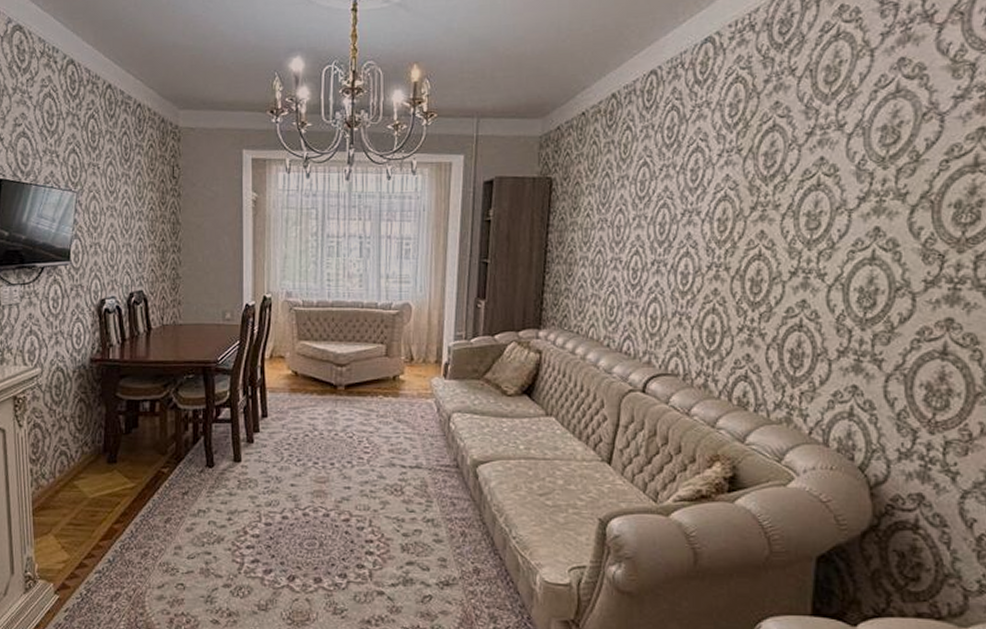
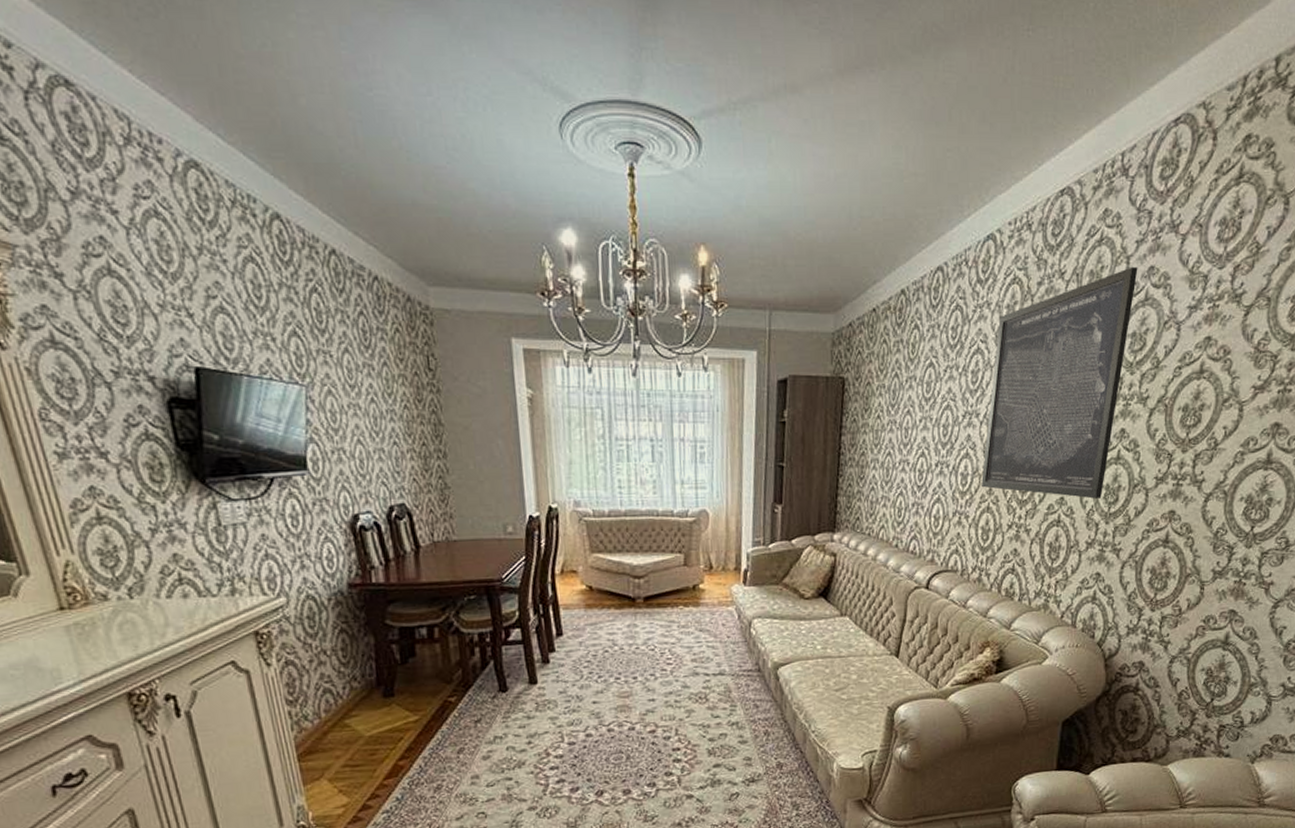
wall art: none [705,59,885,302] -> present [981,266,1138,499]

